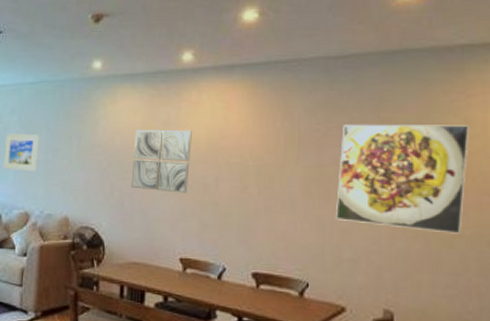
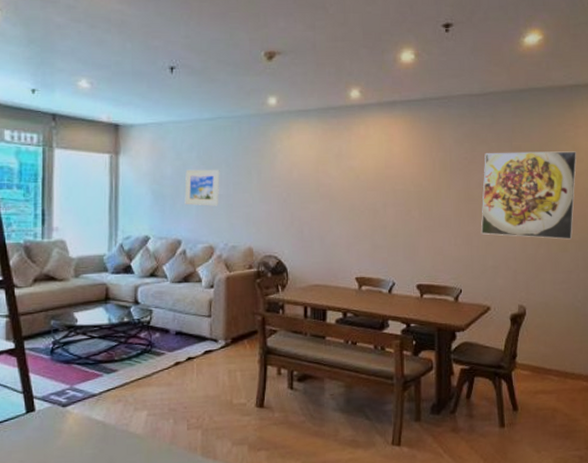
wall art: present [131,130,192,193] -> none [309,162,362,219]

